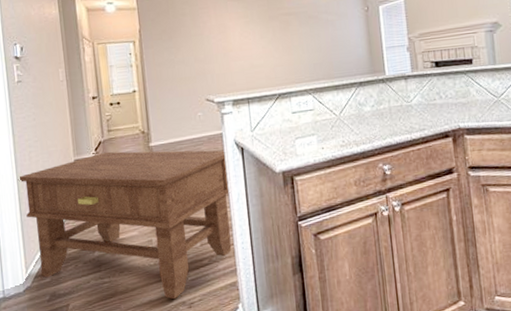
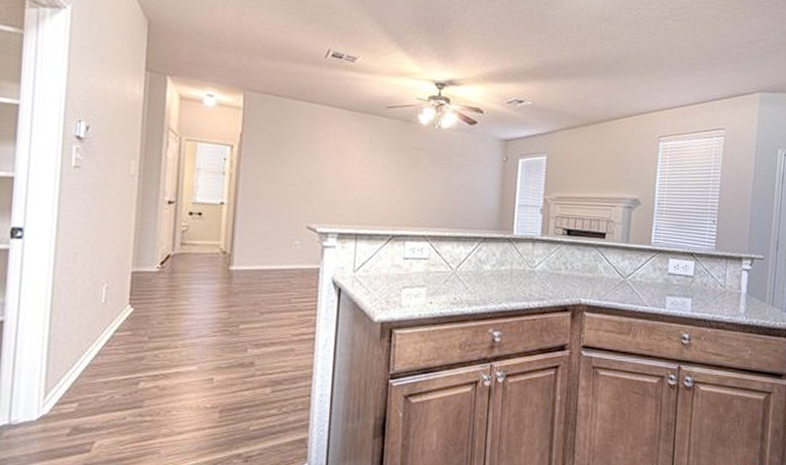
side table: present [18,150,232,299] -> none [53,268,318,449]

